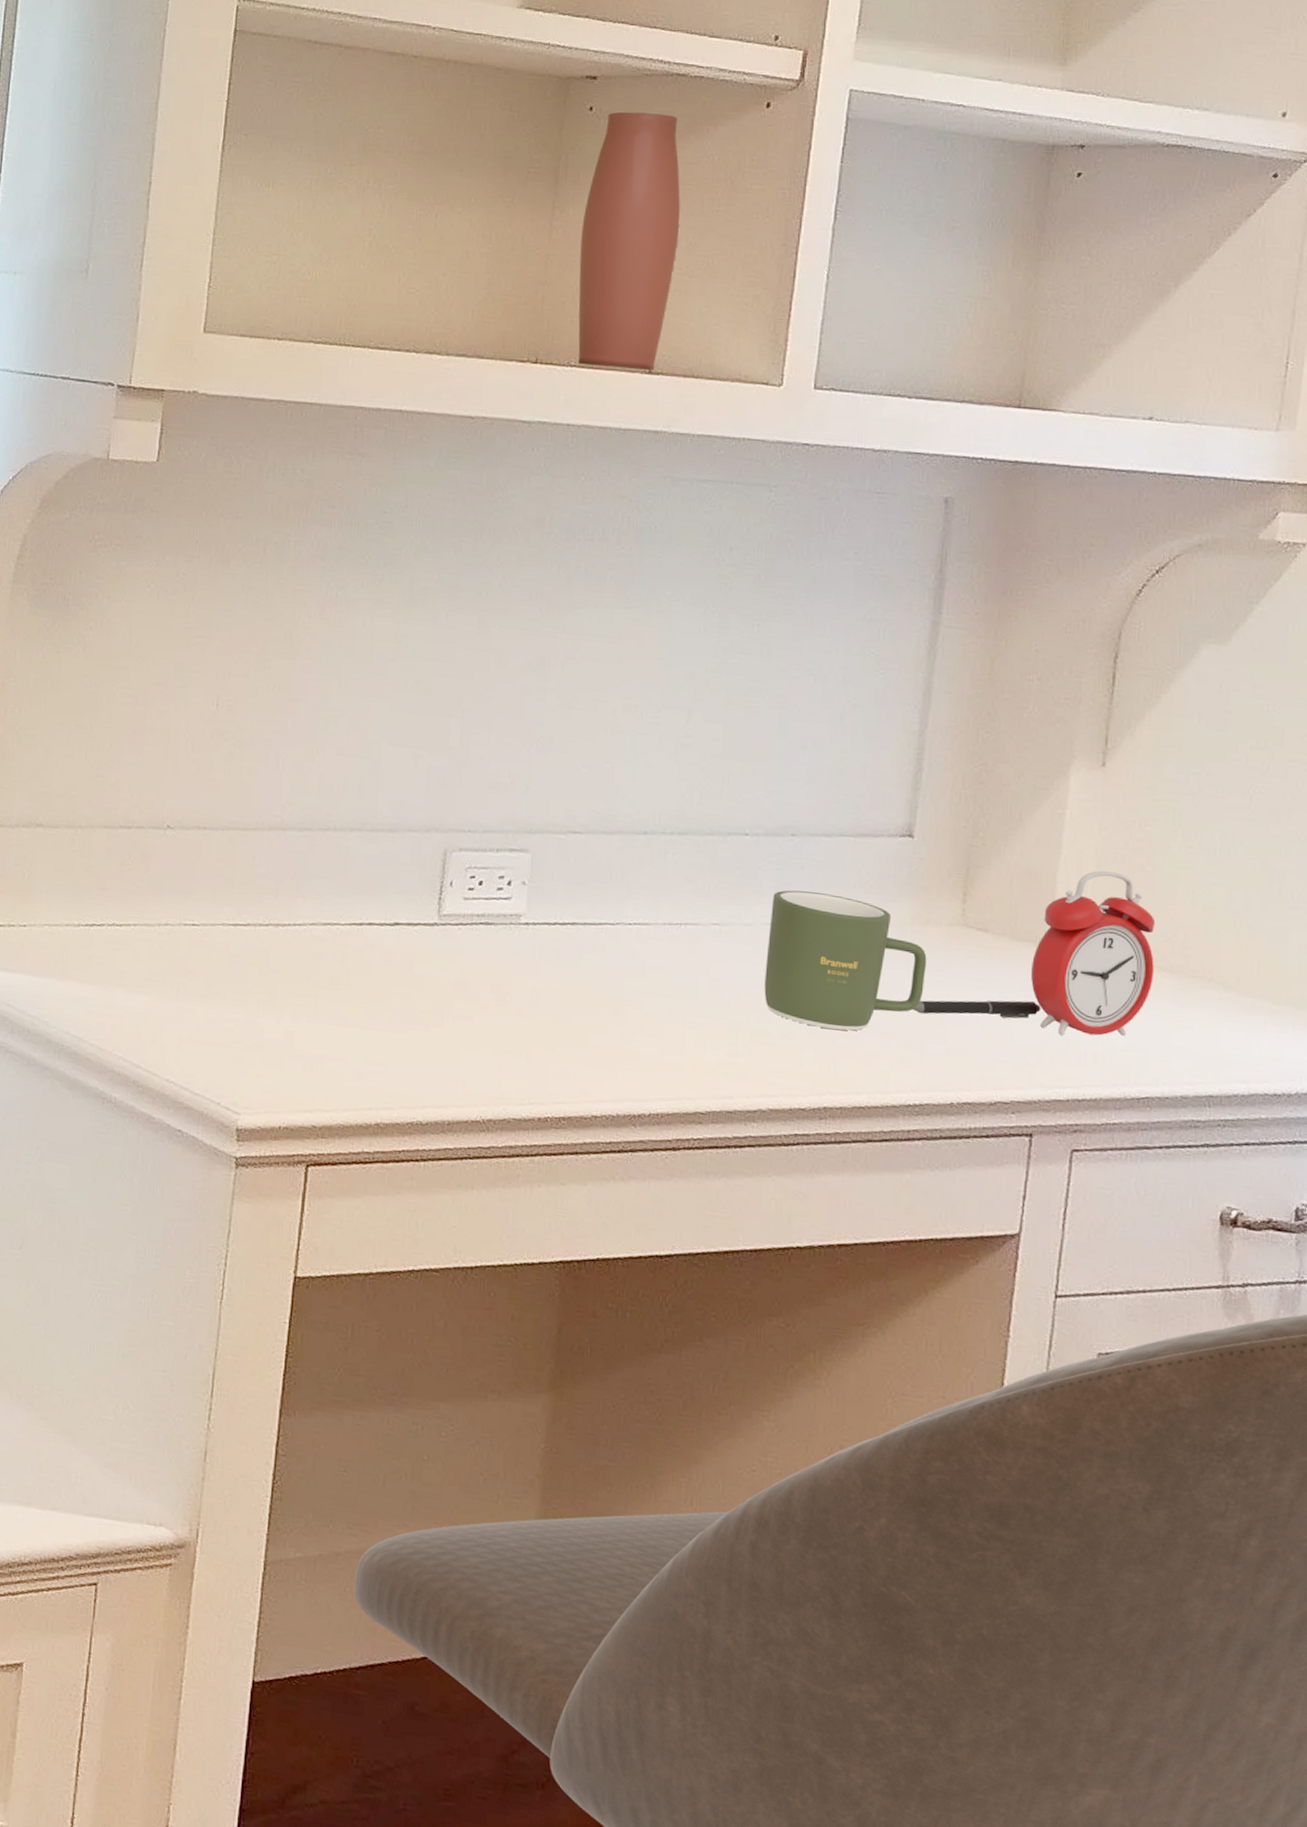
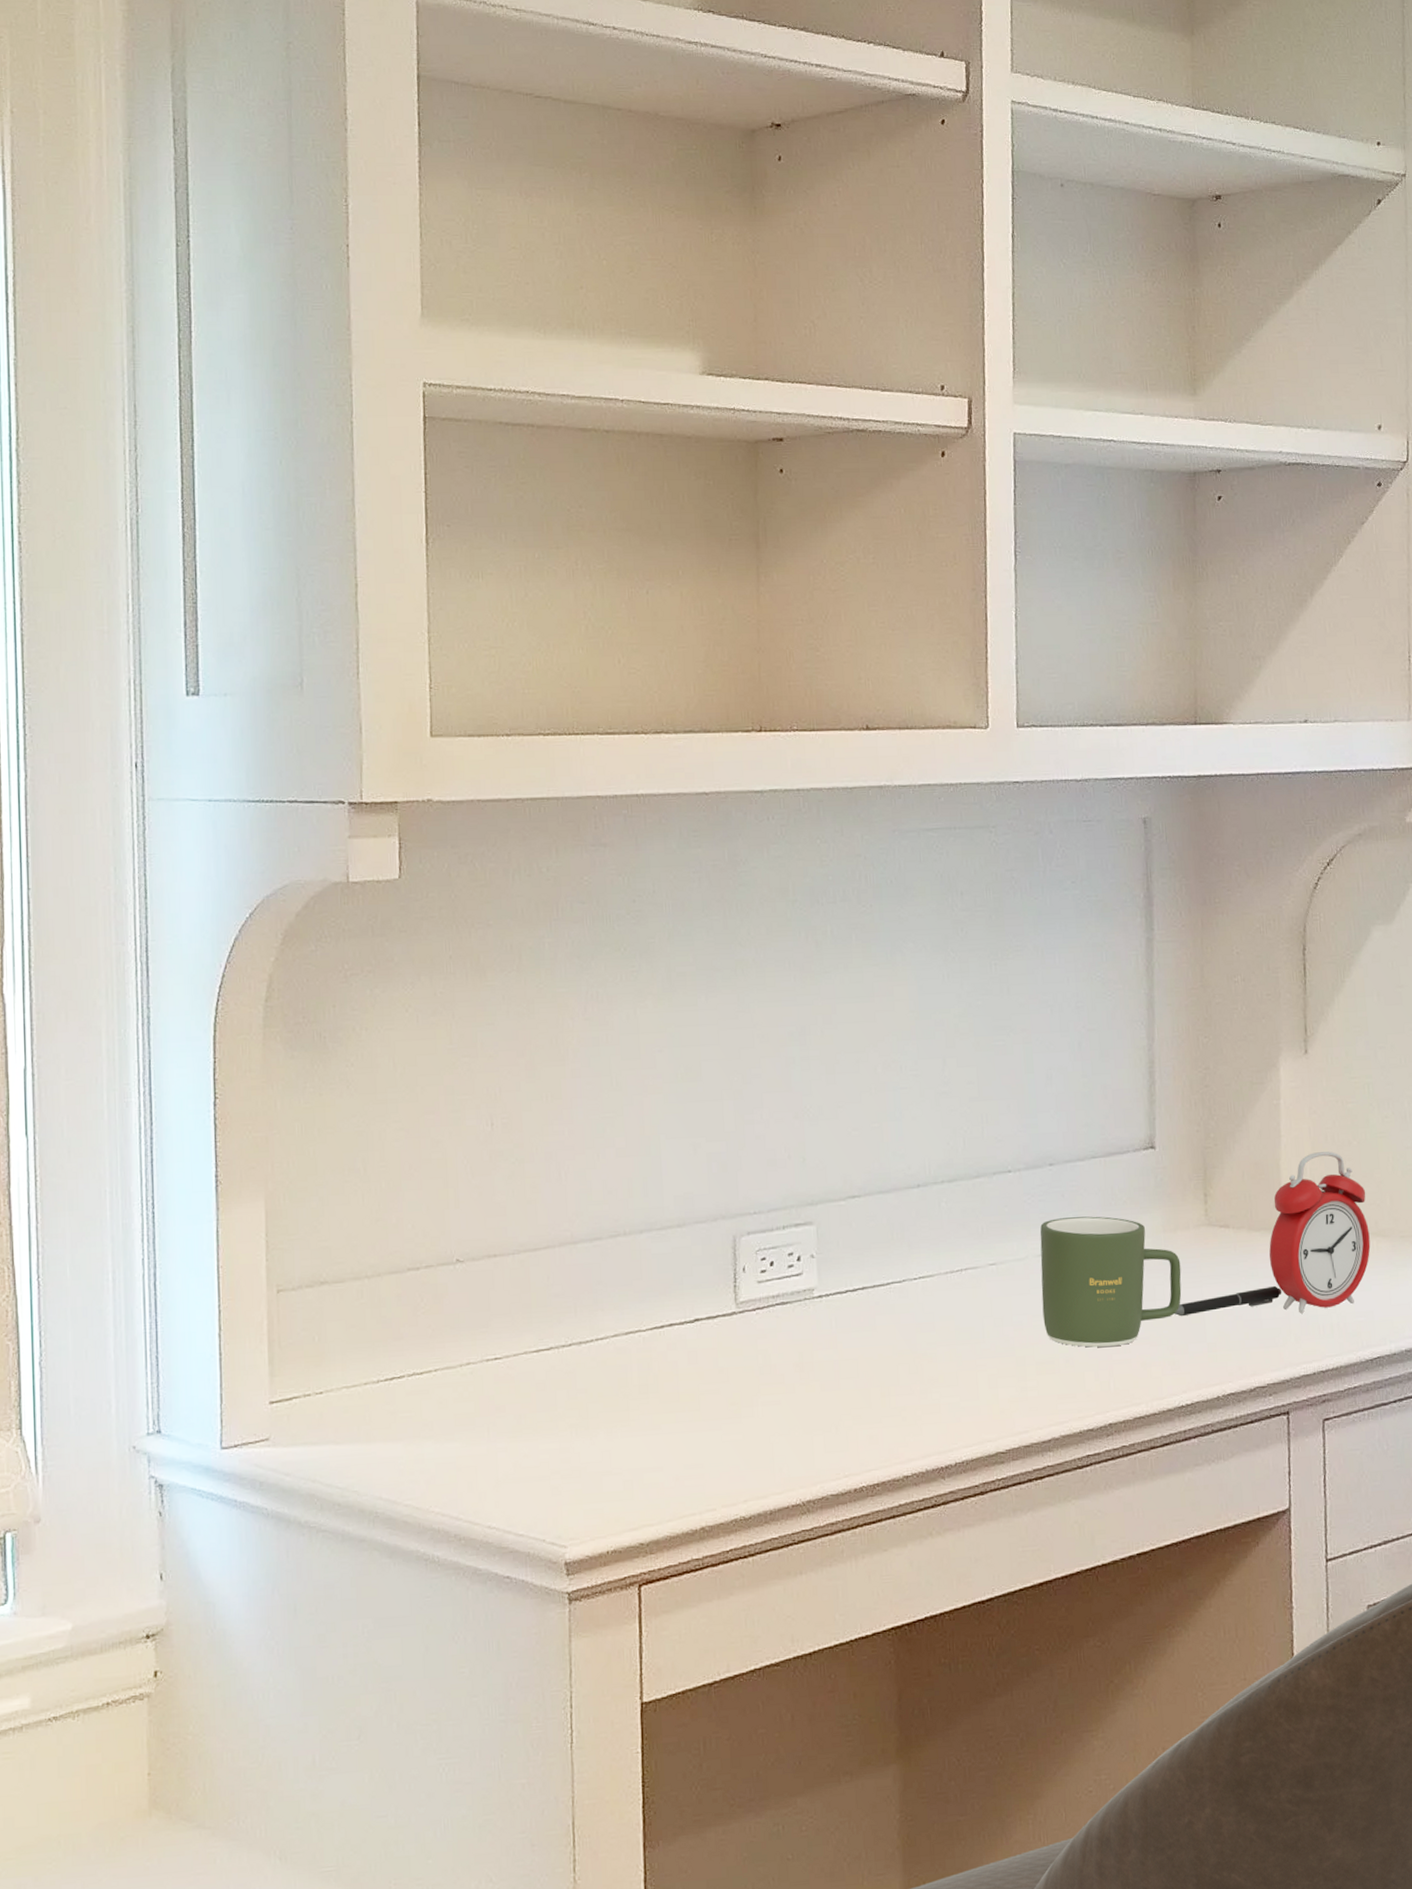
vase: present [578,111,681,371] -> none [787,470,879,728]

